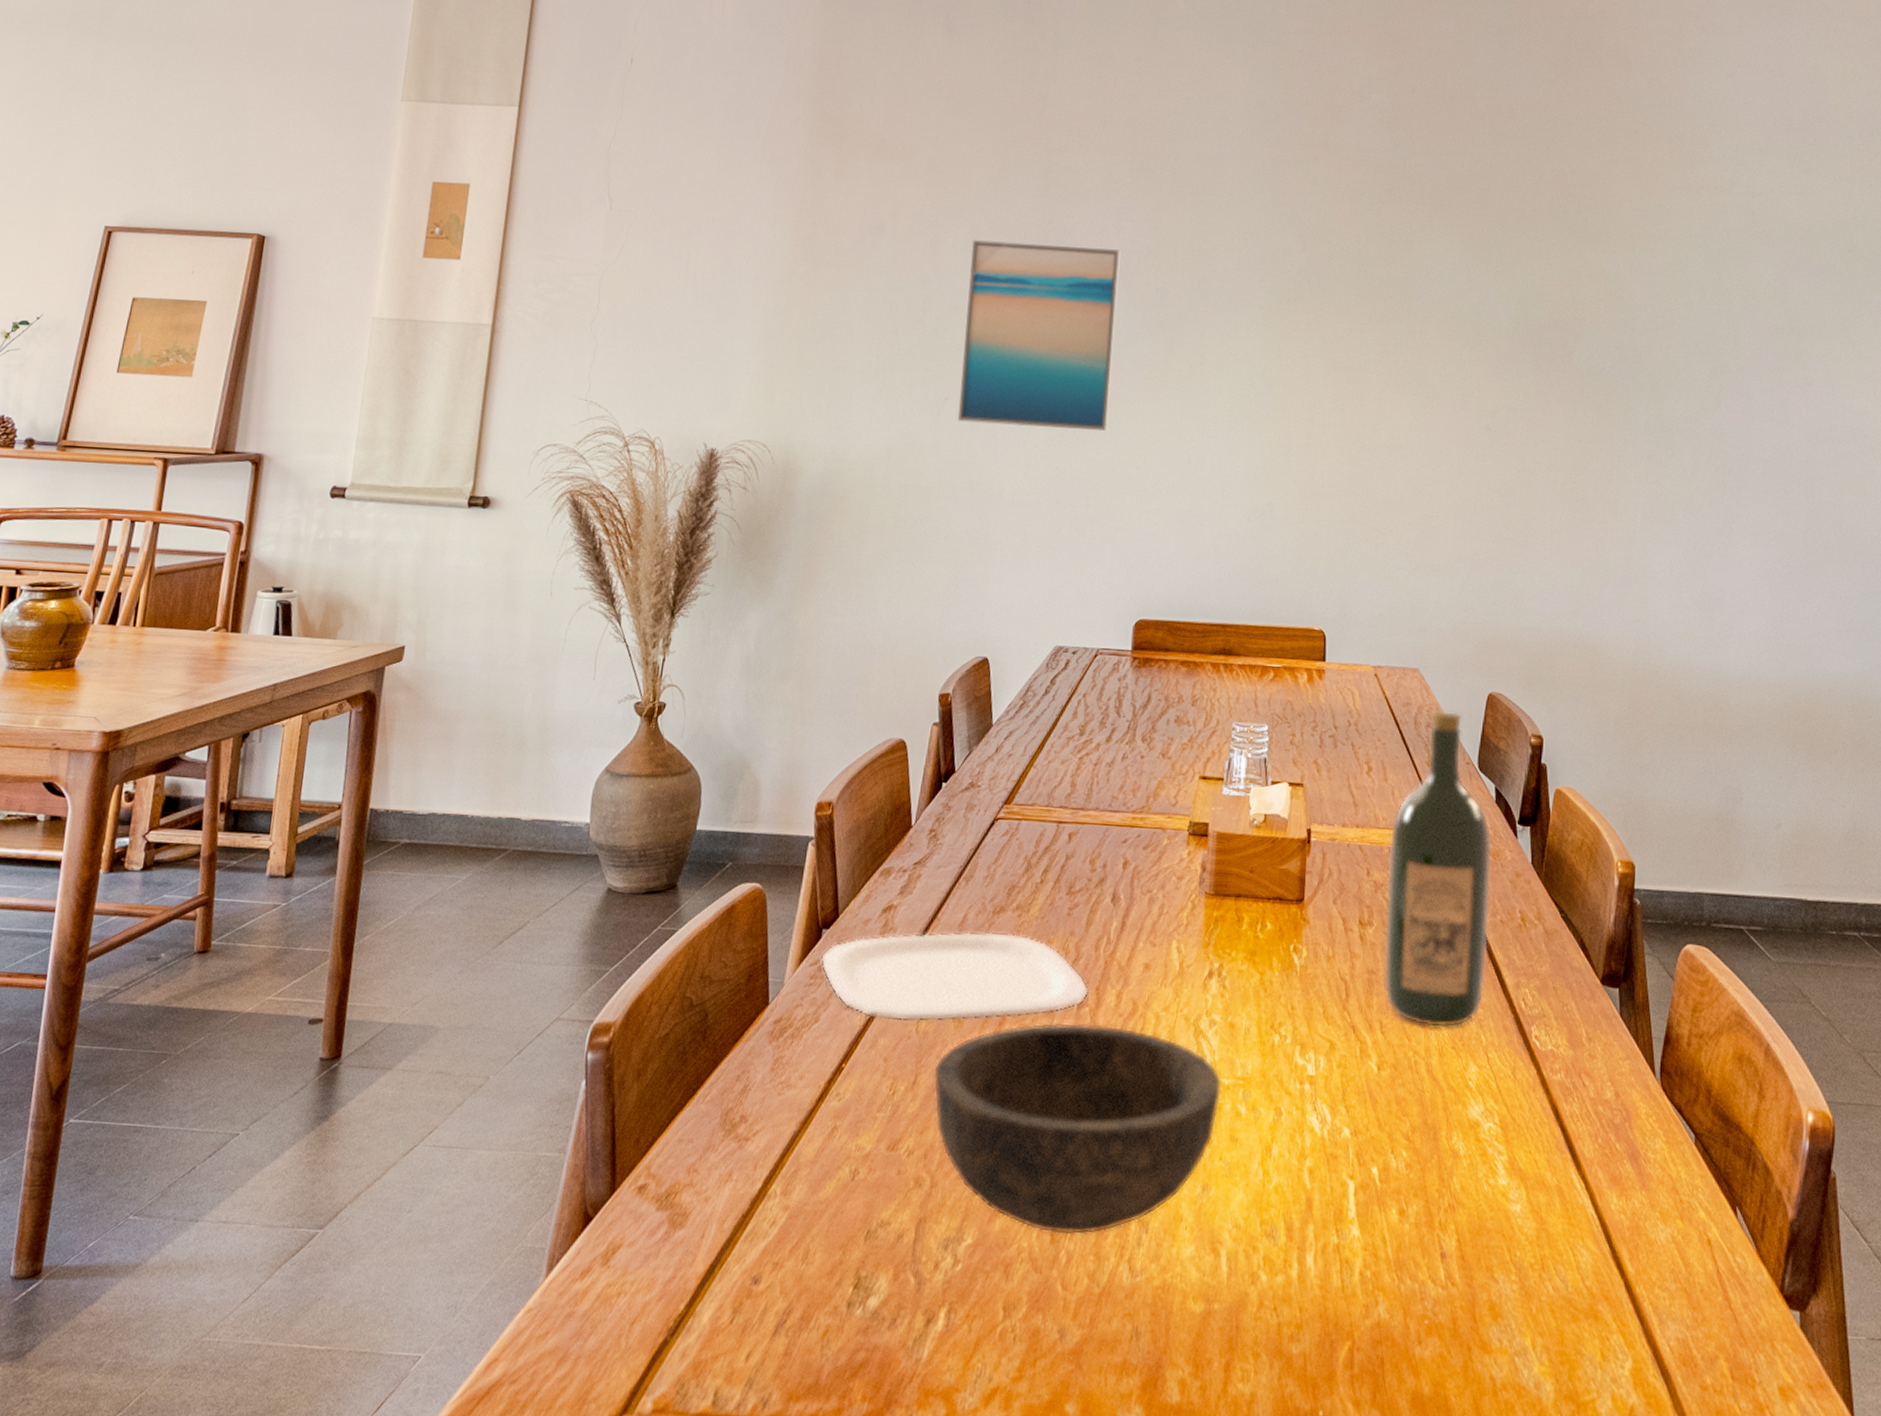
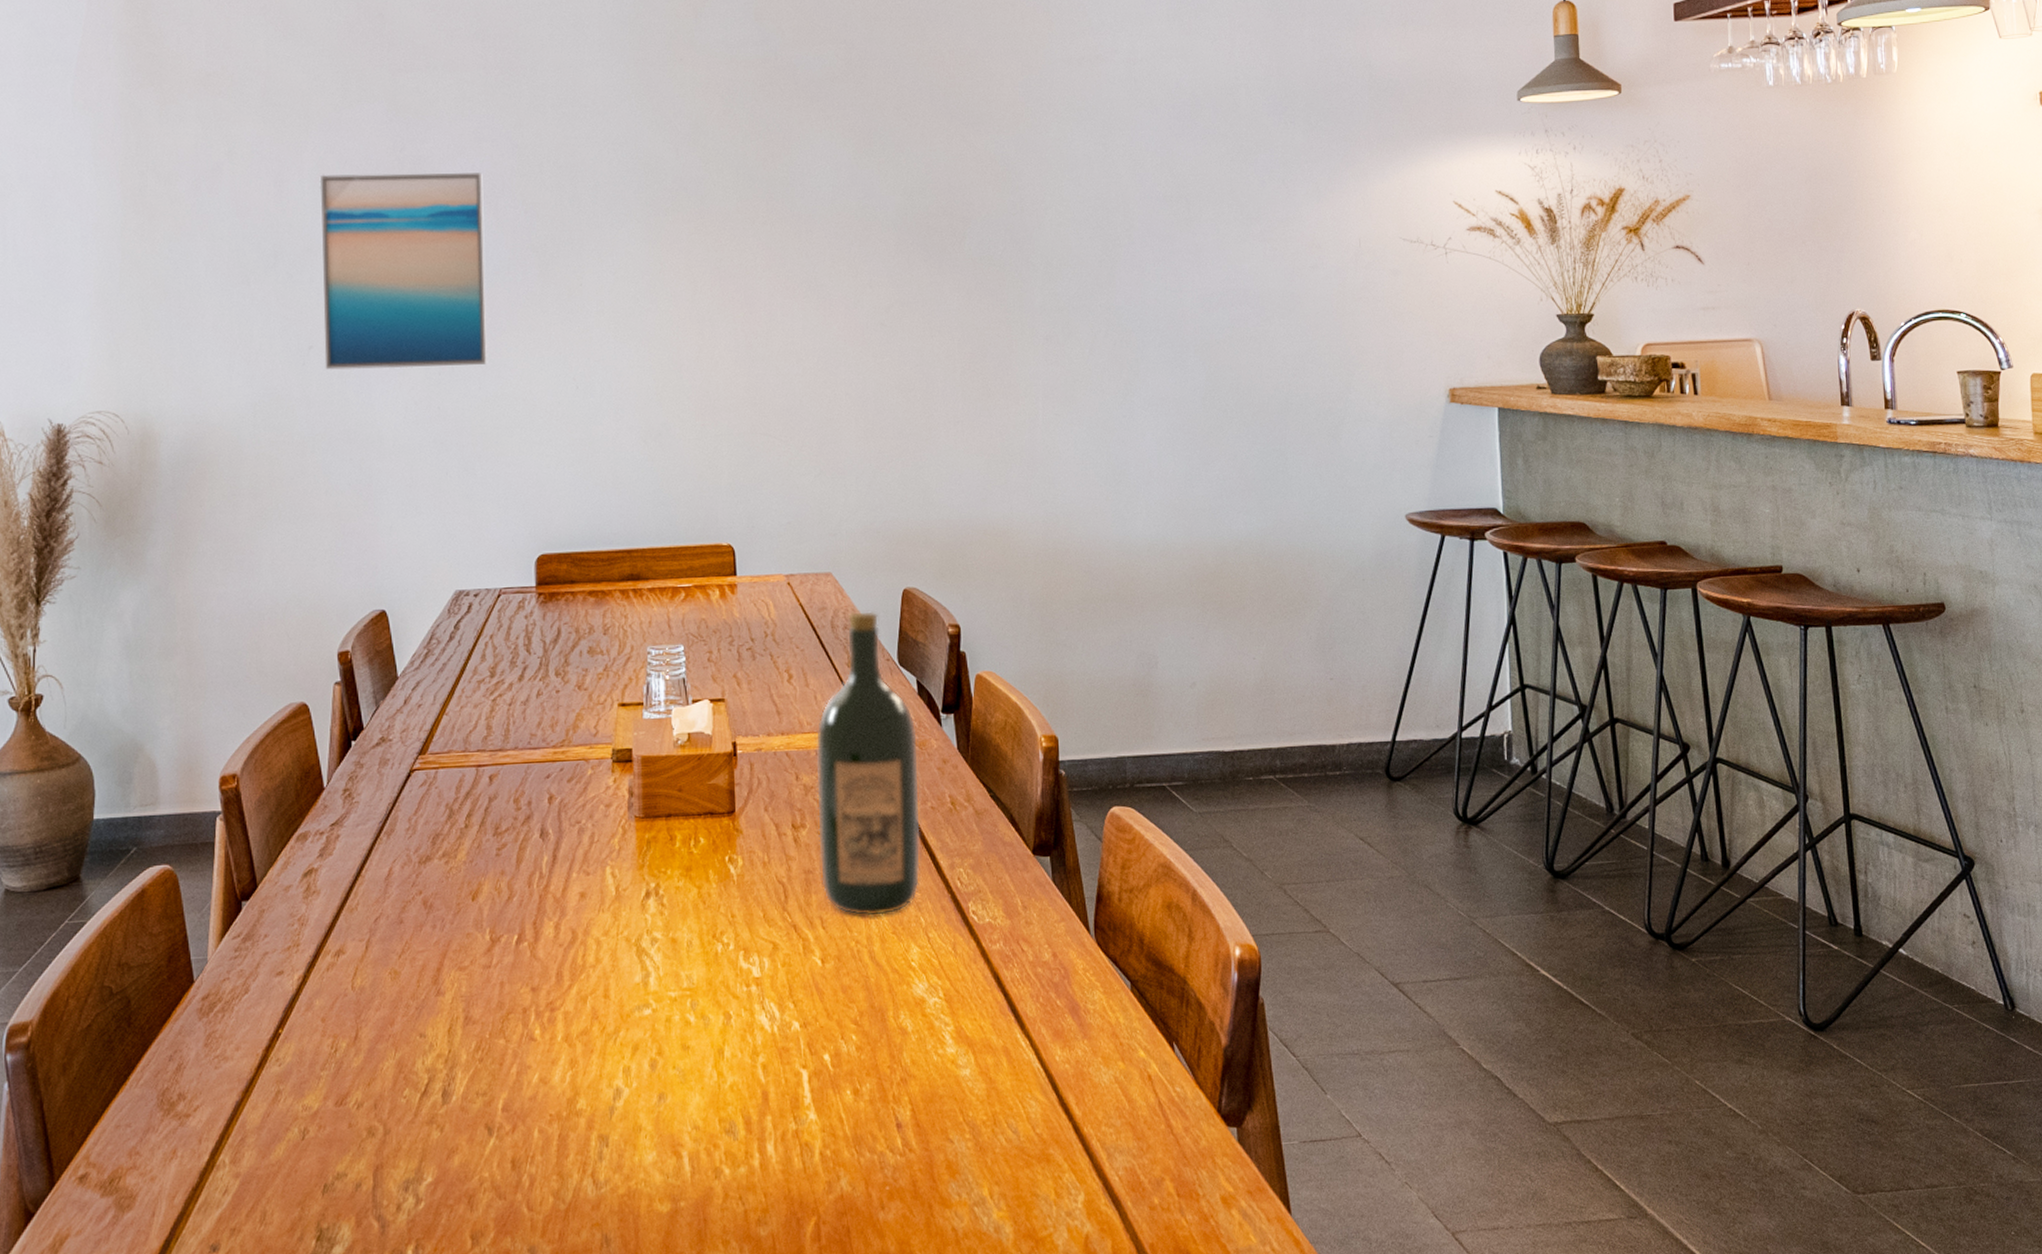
plate: present [821,931,1089,1022] -> none [244,880,526,982]
bowl: present [933,1022,1223,1236] -> none [375,956,670,1161]

